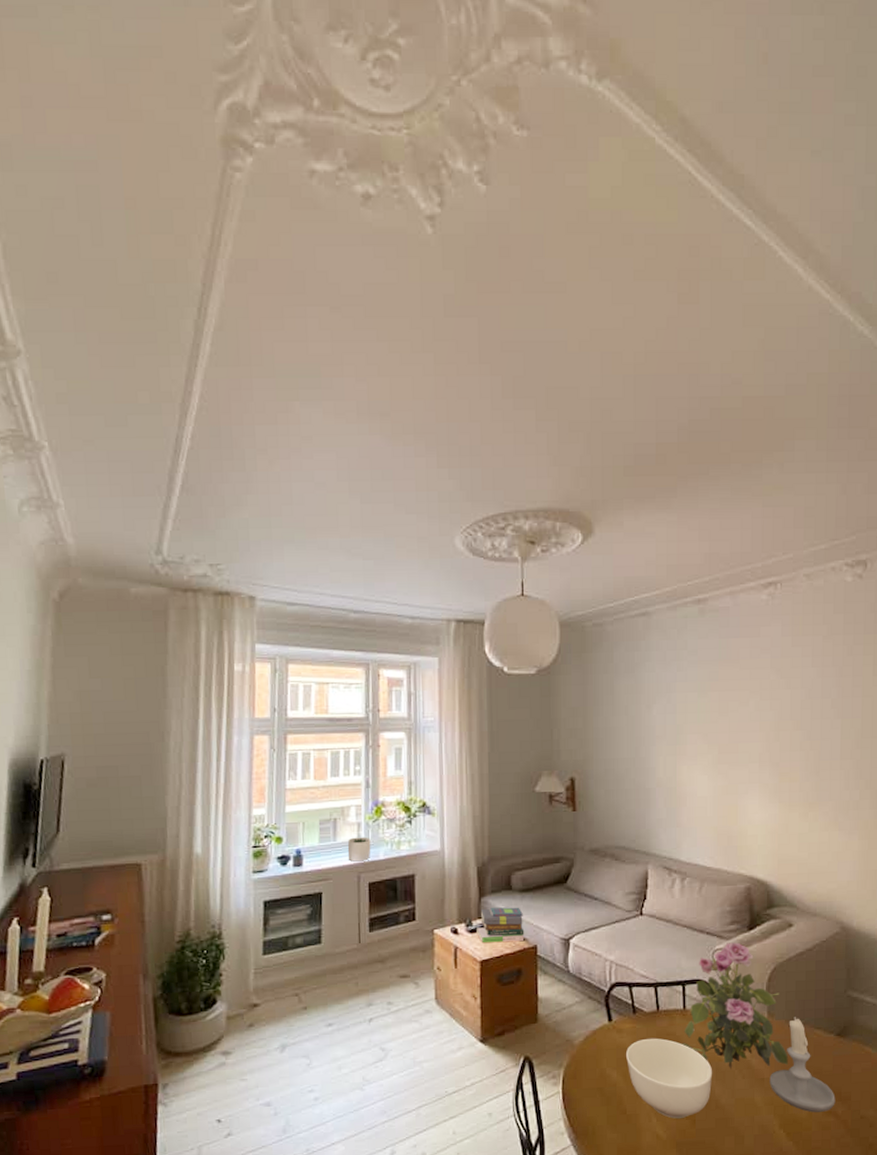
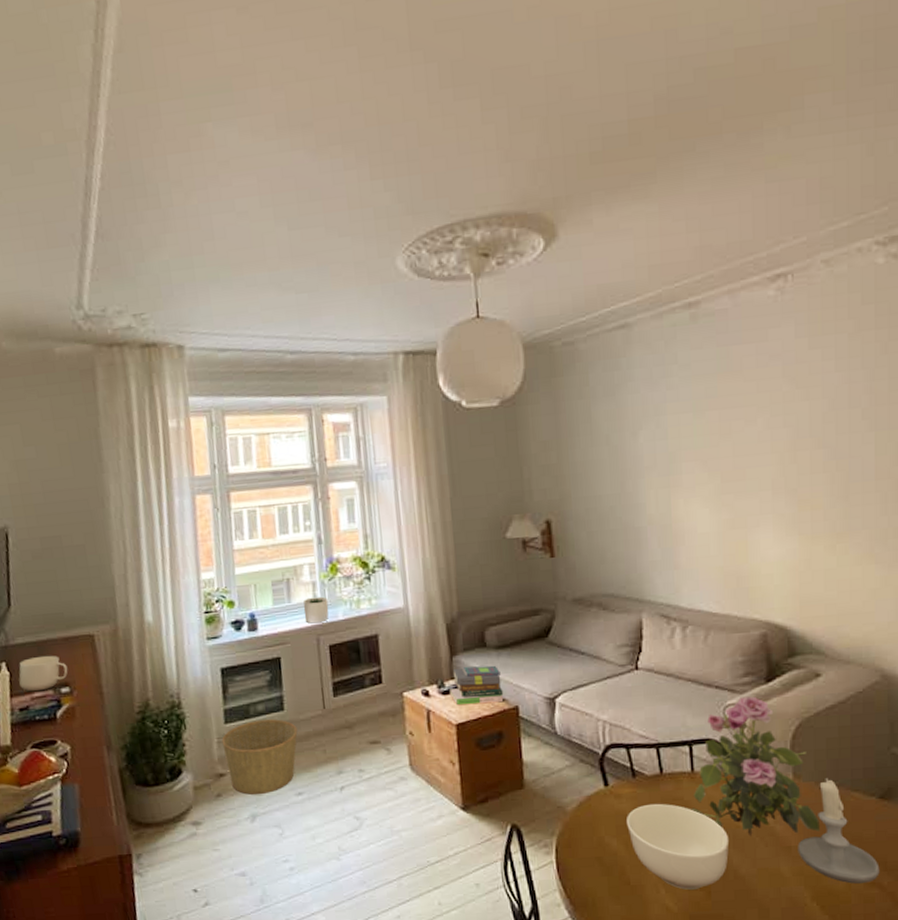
cup: none [59,882,112,918] -> present [18,655,68,692]
basket: none [258,952,333,1025] -> present [222,719,298,795]

